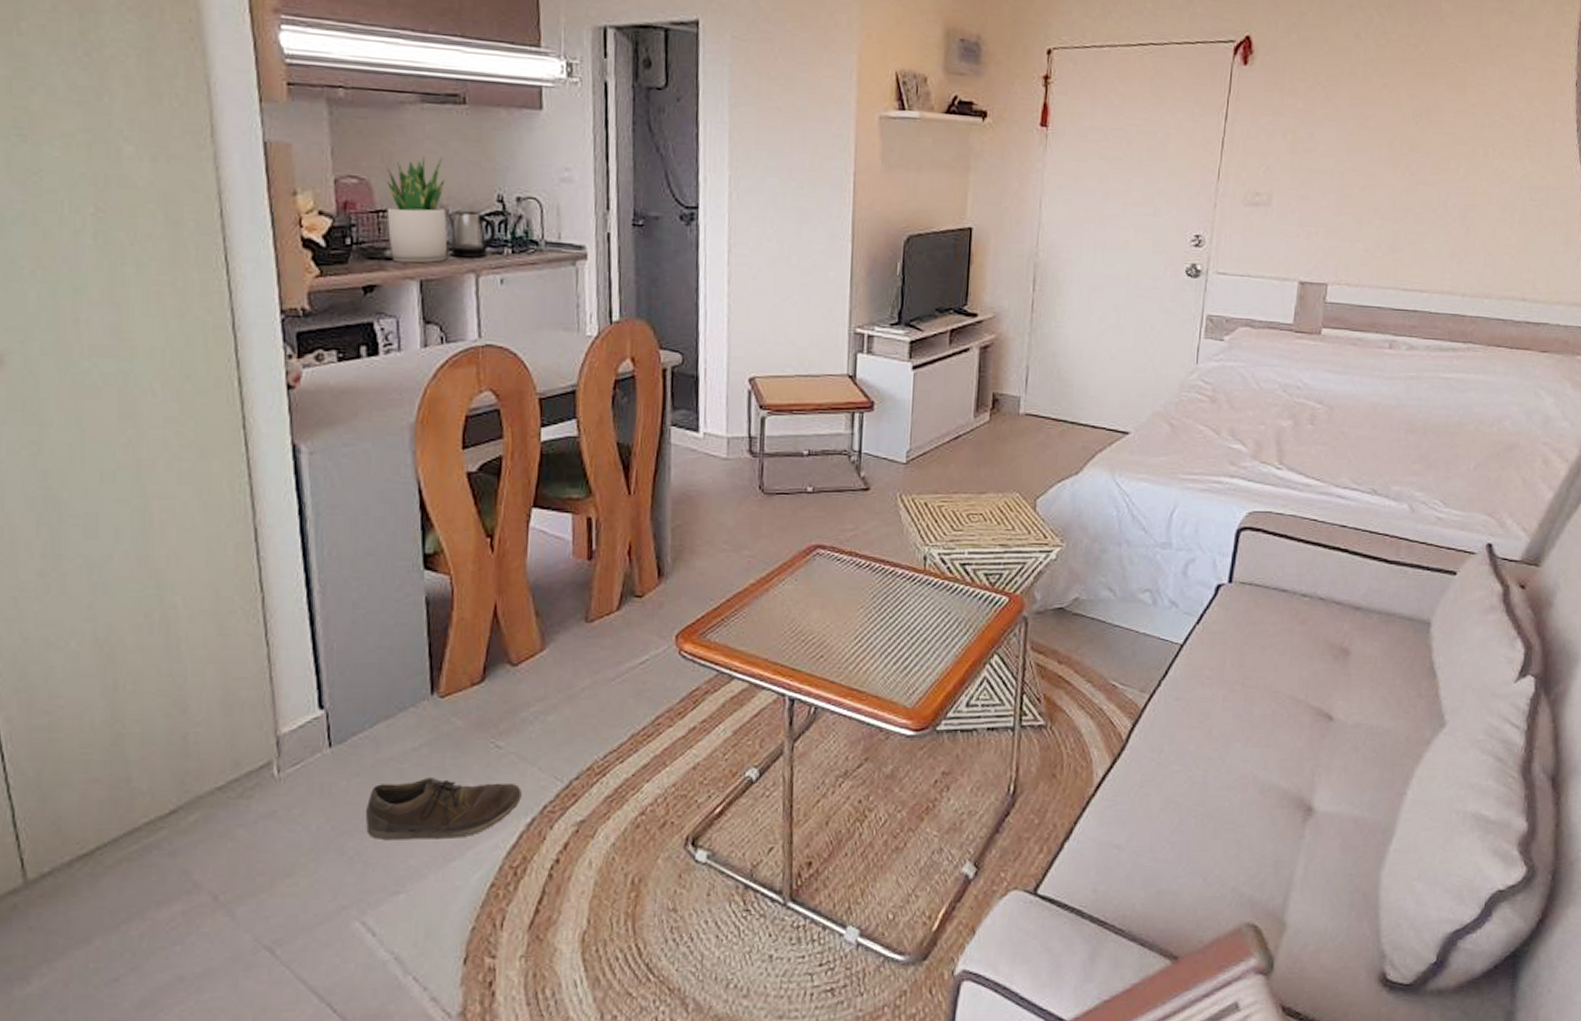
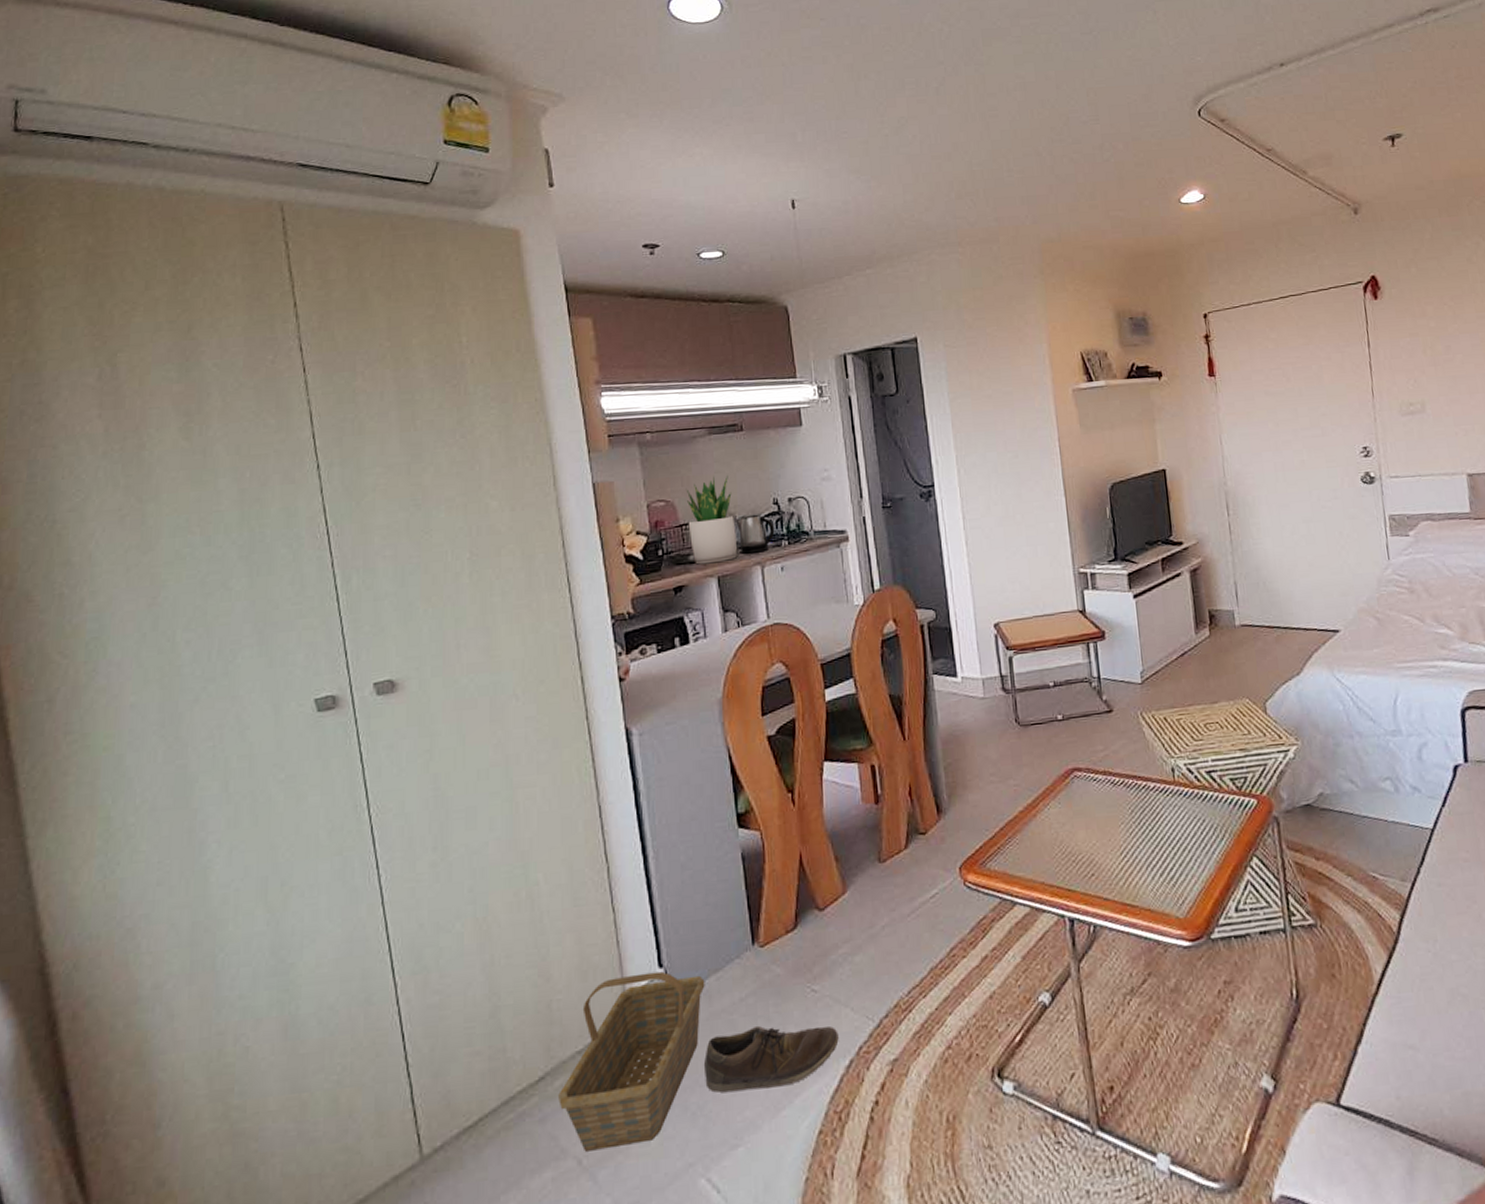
basket: none [193,713,373,888] -> present [558,971,705,1152]

